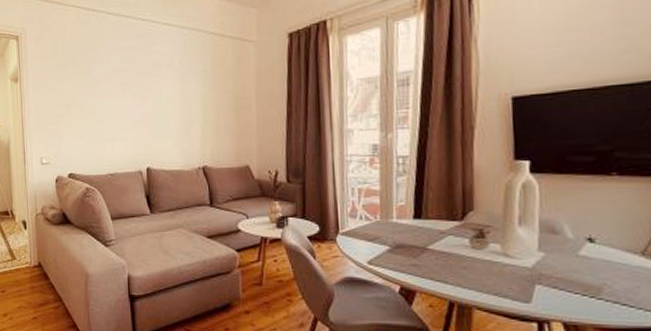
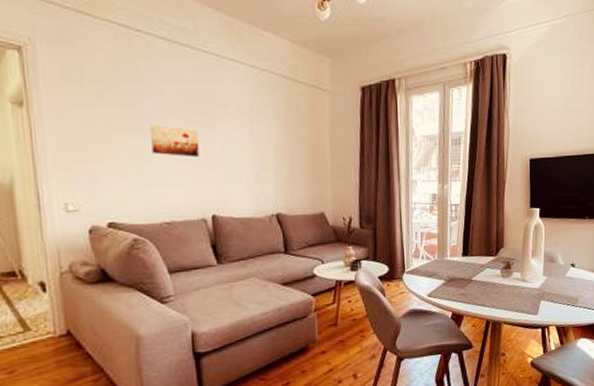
wall art: none [101,88,138,116] -> present [150,124,200,158]

